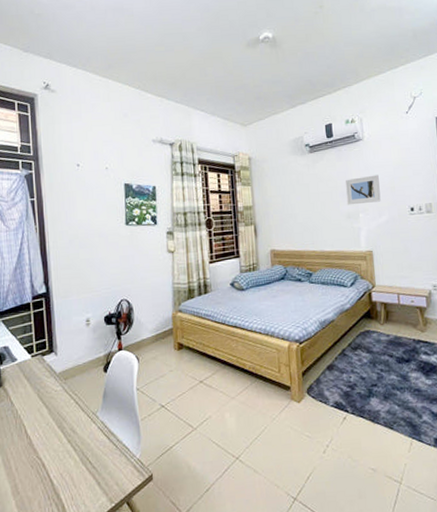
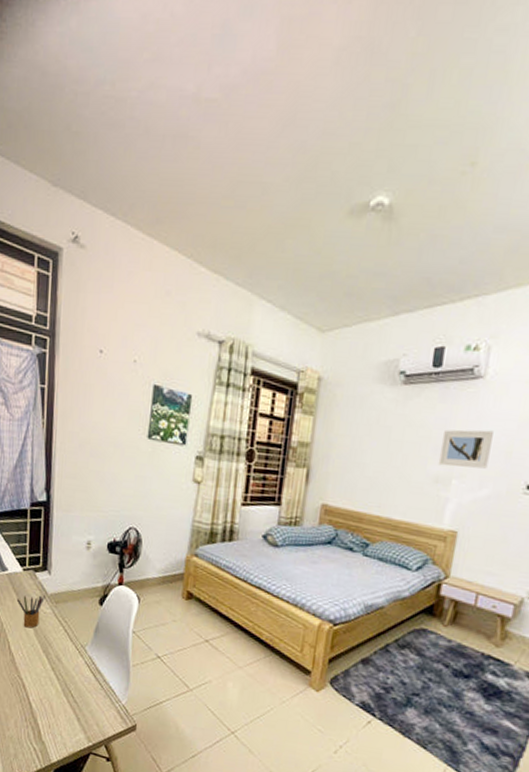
pencil box: none [28,374,55,409] -> present [16,594,46,628]

